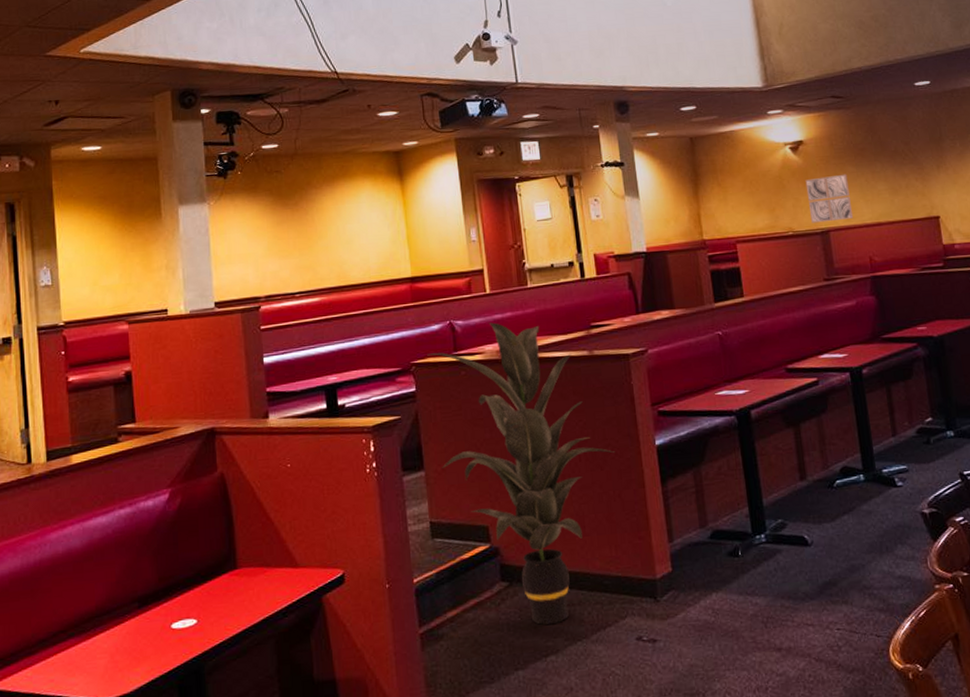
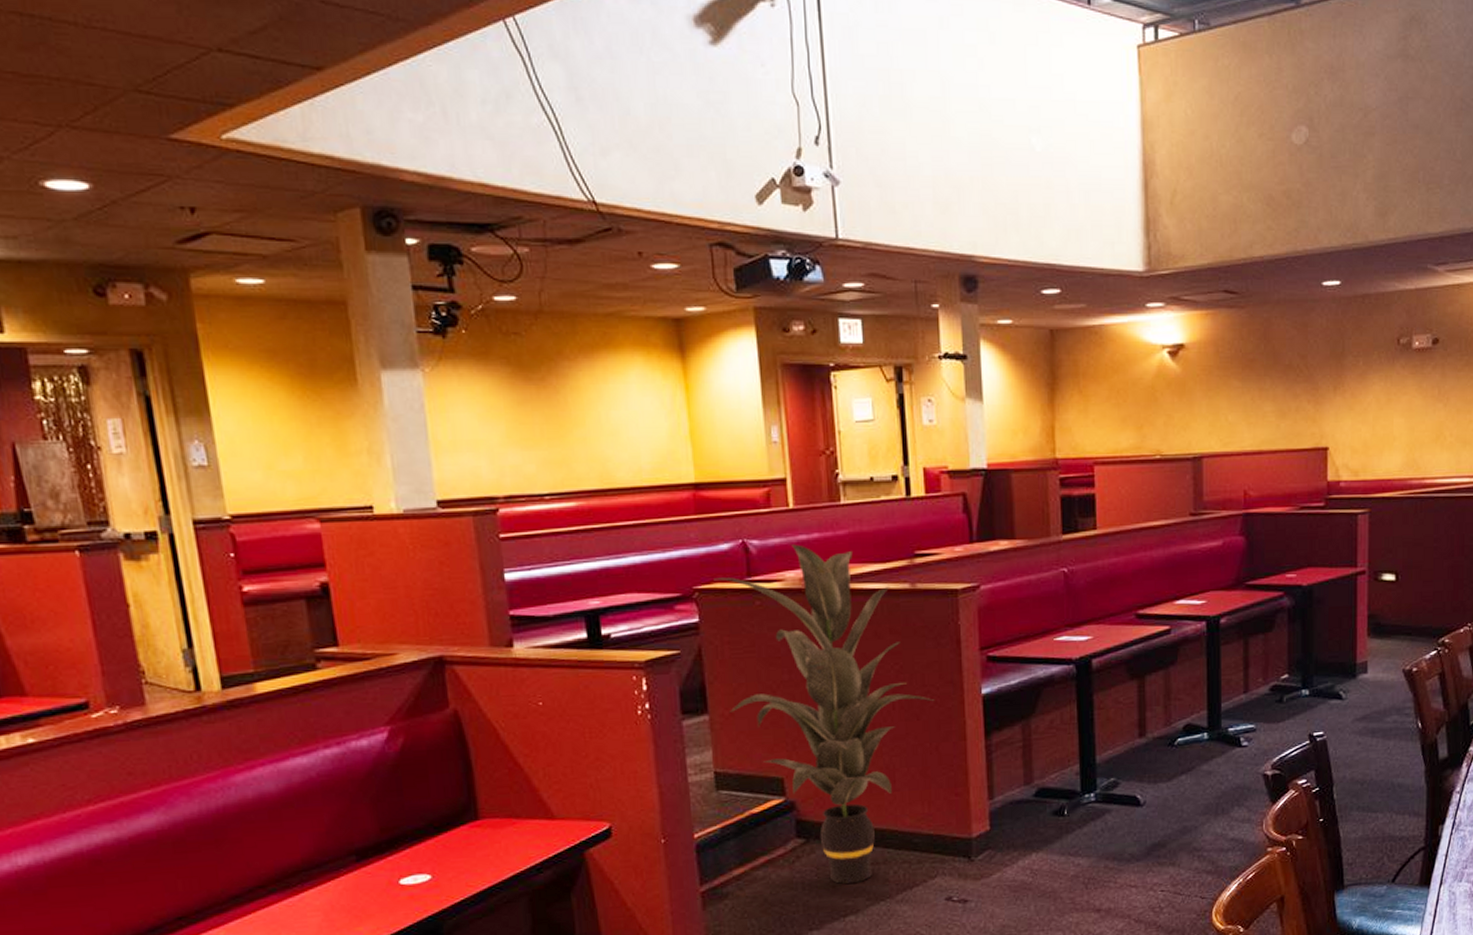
wall art: present [805,174,854,223] -> none [1181,389,1232,447]

